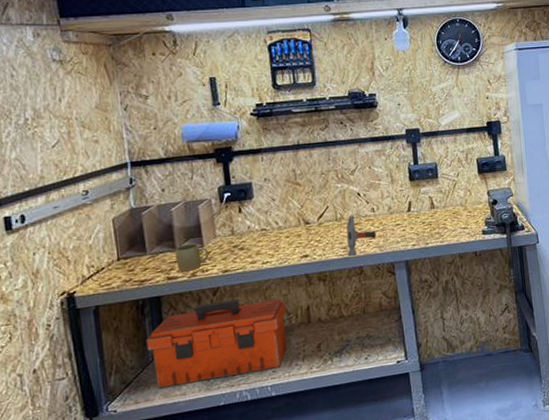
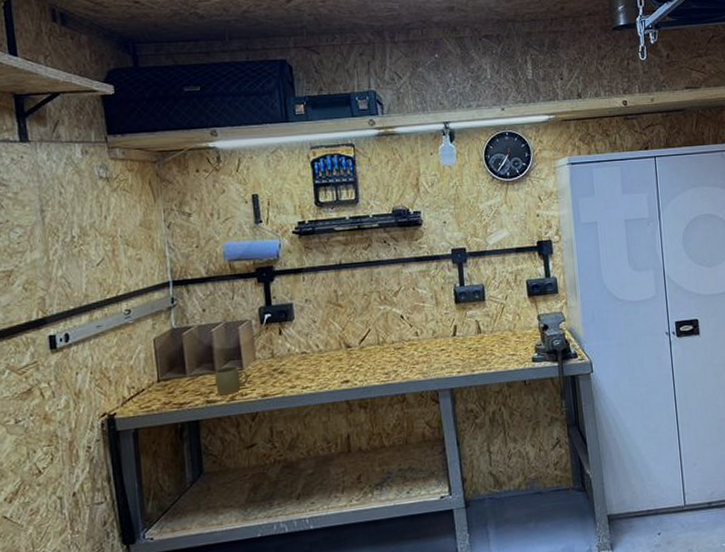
toolbox: present [146,298,287,388] -> none [184,425,326,517]
hammer: present [346,215,377,257] -> none [389,339,420,384]

